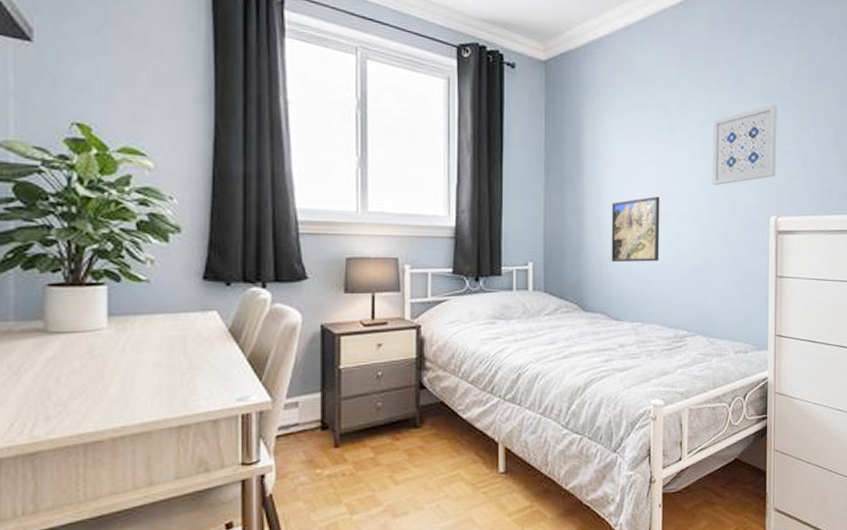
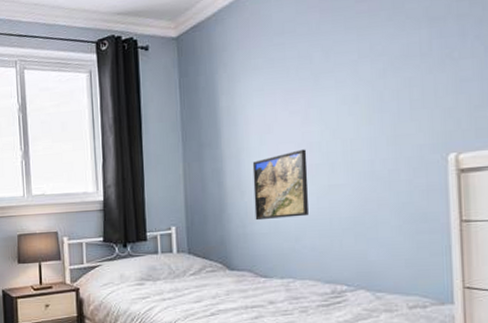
wall art: present [712,105,777,186] -> none [365,28,454,130]

